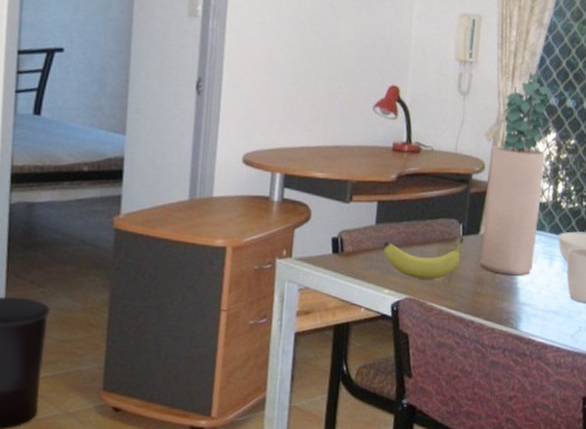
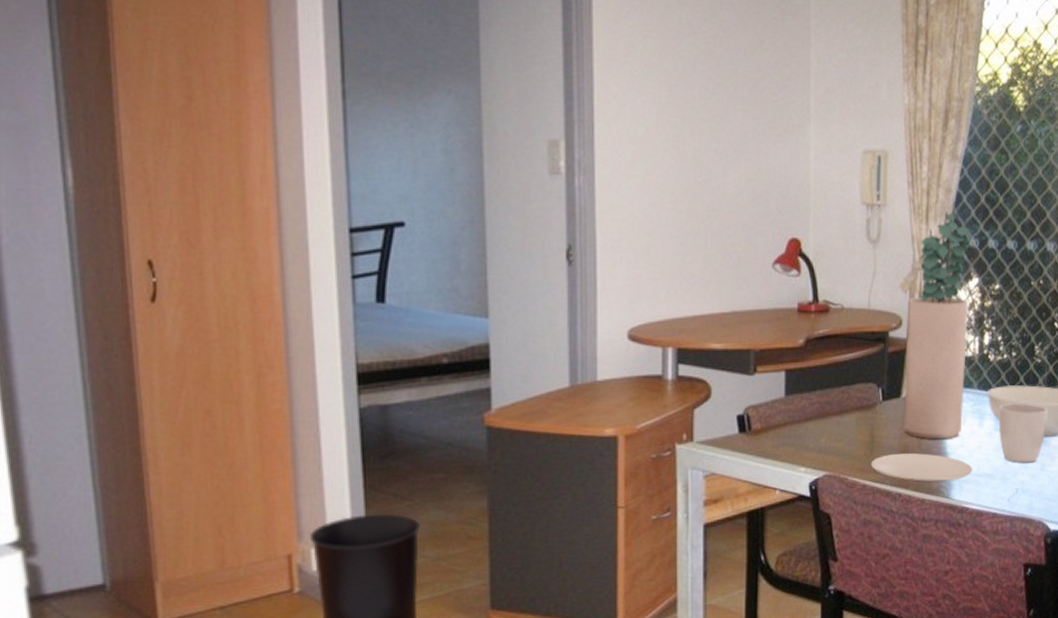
fruit: present [383,237,465,280] -> none [795,402,885,453]
plate: none [448,285,541,314] -> present [871,453,973,483]

